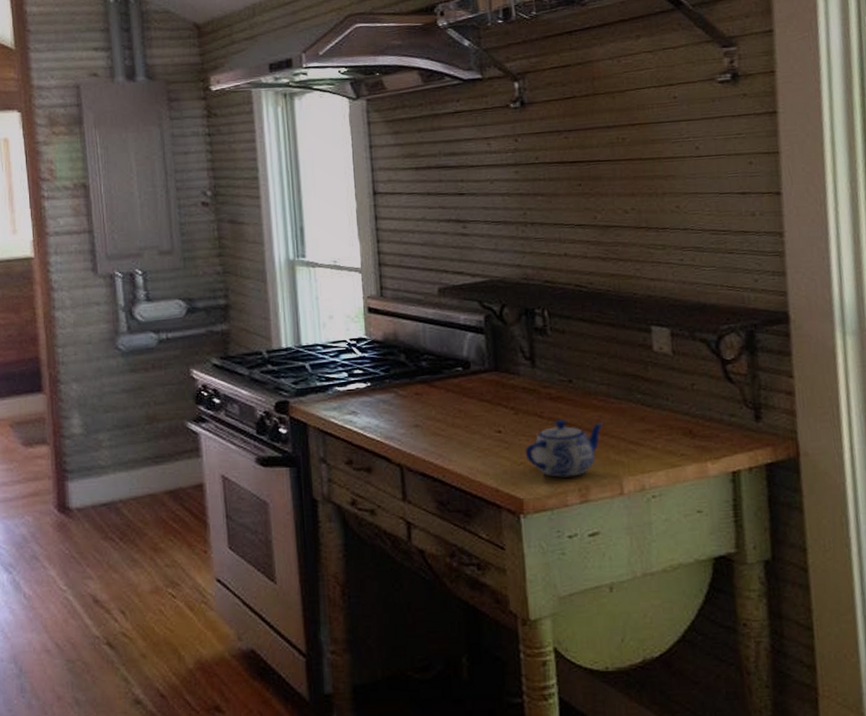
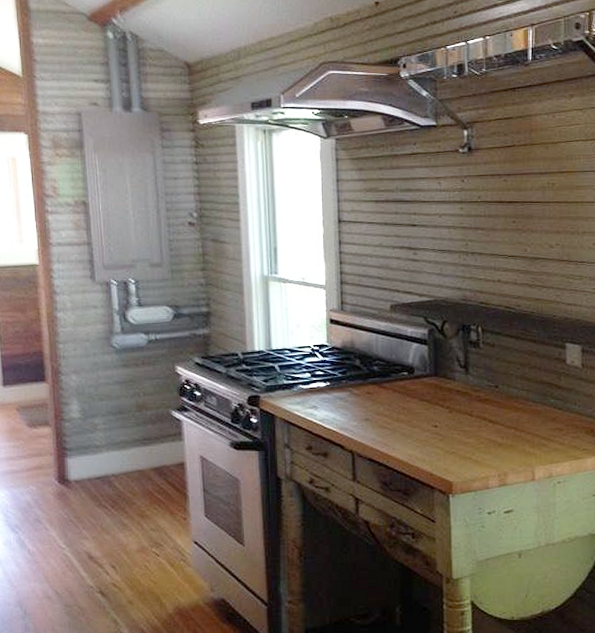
teapot: present [525,420,604,478] -> none [456,418,522,465]

